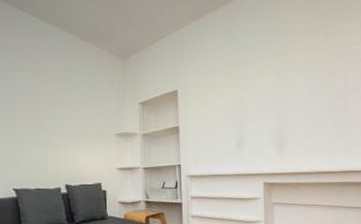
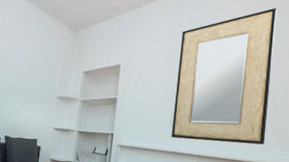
home mirror: none [236,9,331,159] -> present [171,8,277,145]

